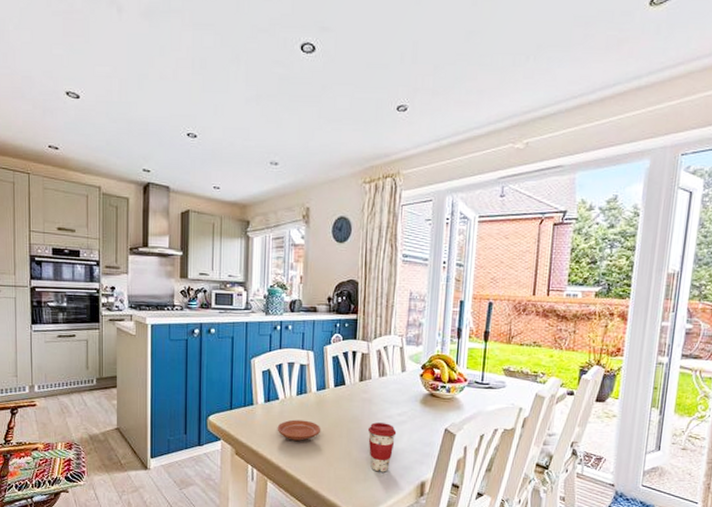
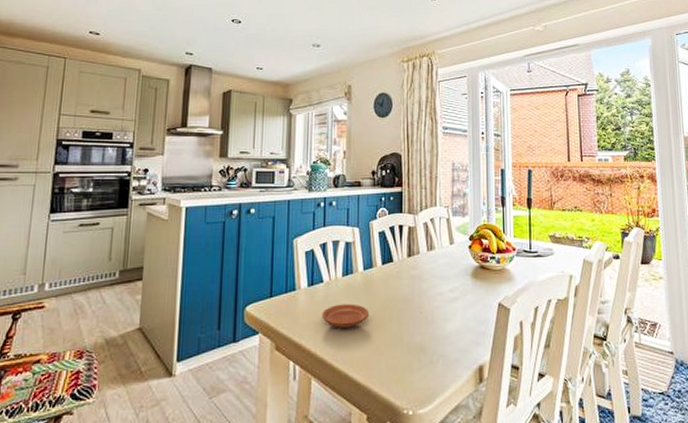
coffee cup: present [367,422,397,472] -> none [419,301,449,358]

